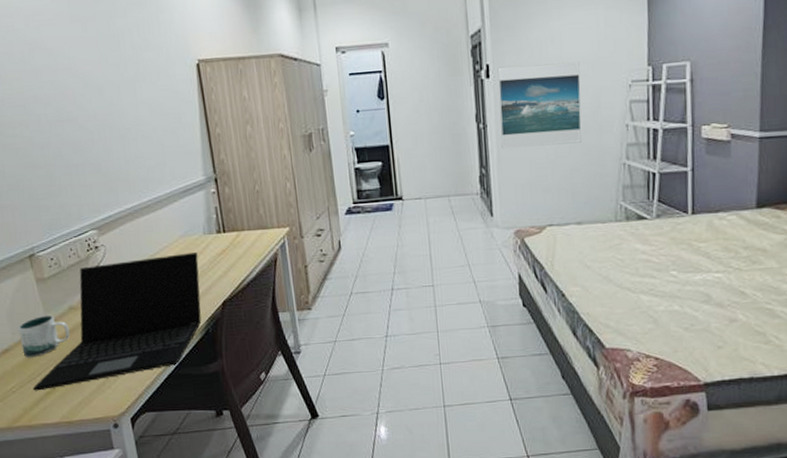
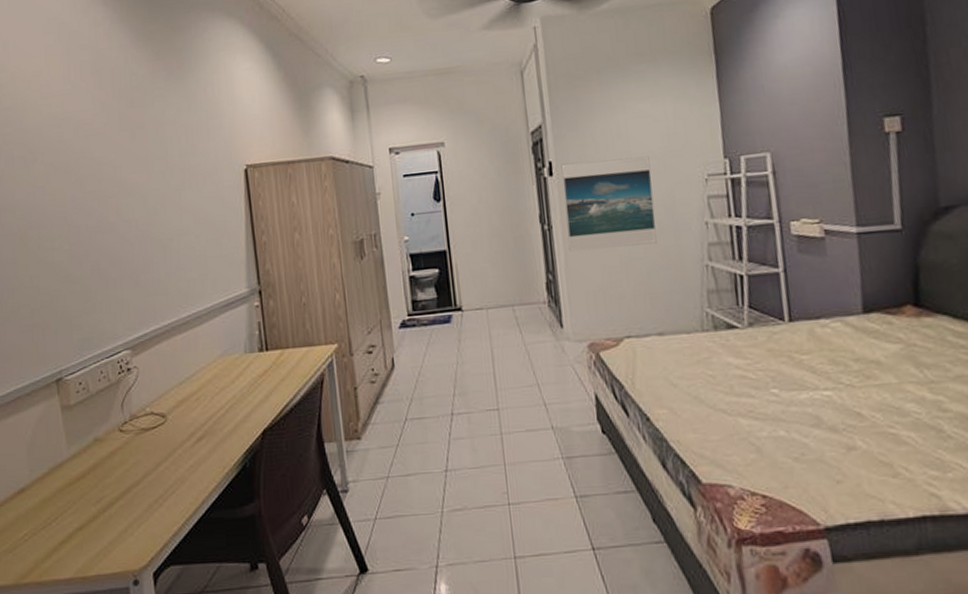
mug: present [18,315,70,358] -> none [37,447,93,500]
laptop: present [32,251,202,391] -> none [47,372,239,540]

